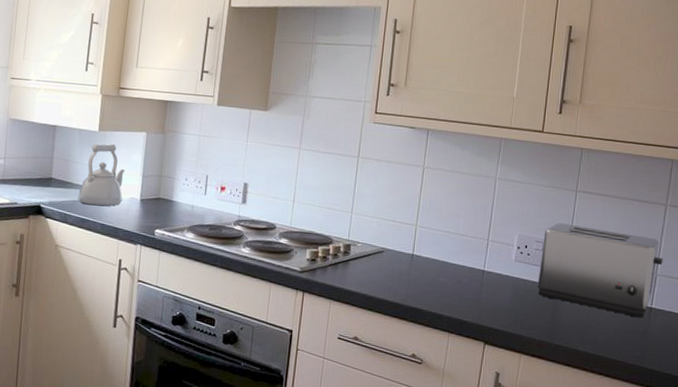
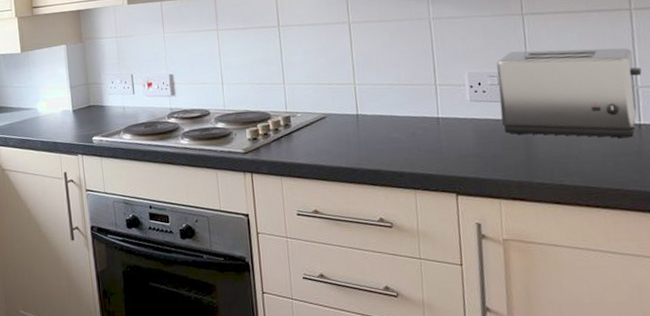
kettle: present [77,143,125,207] -> none [14,62,57,125]

